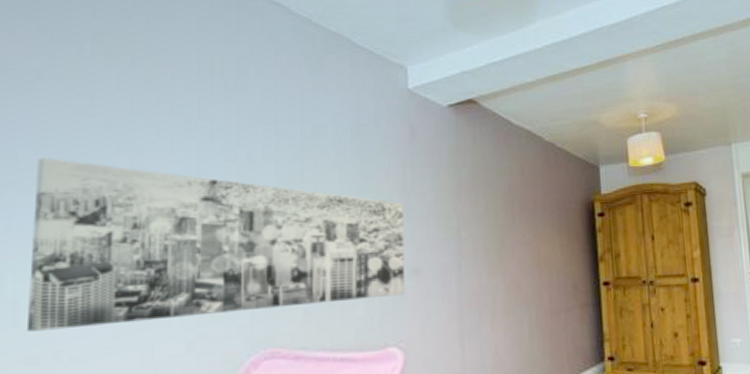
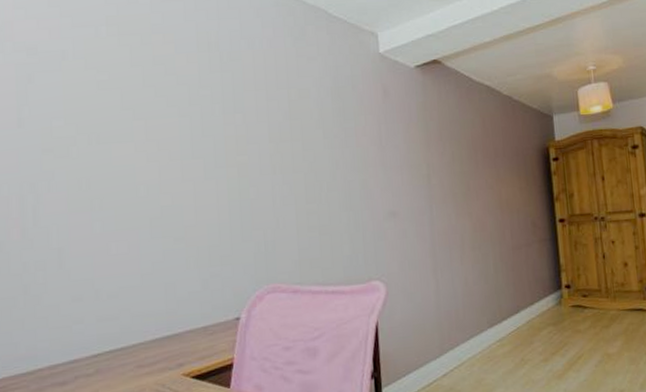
wall art: present [28,158,405,332] -> none [69,127,384,274]

